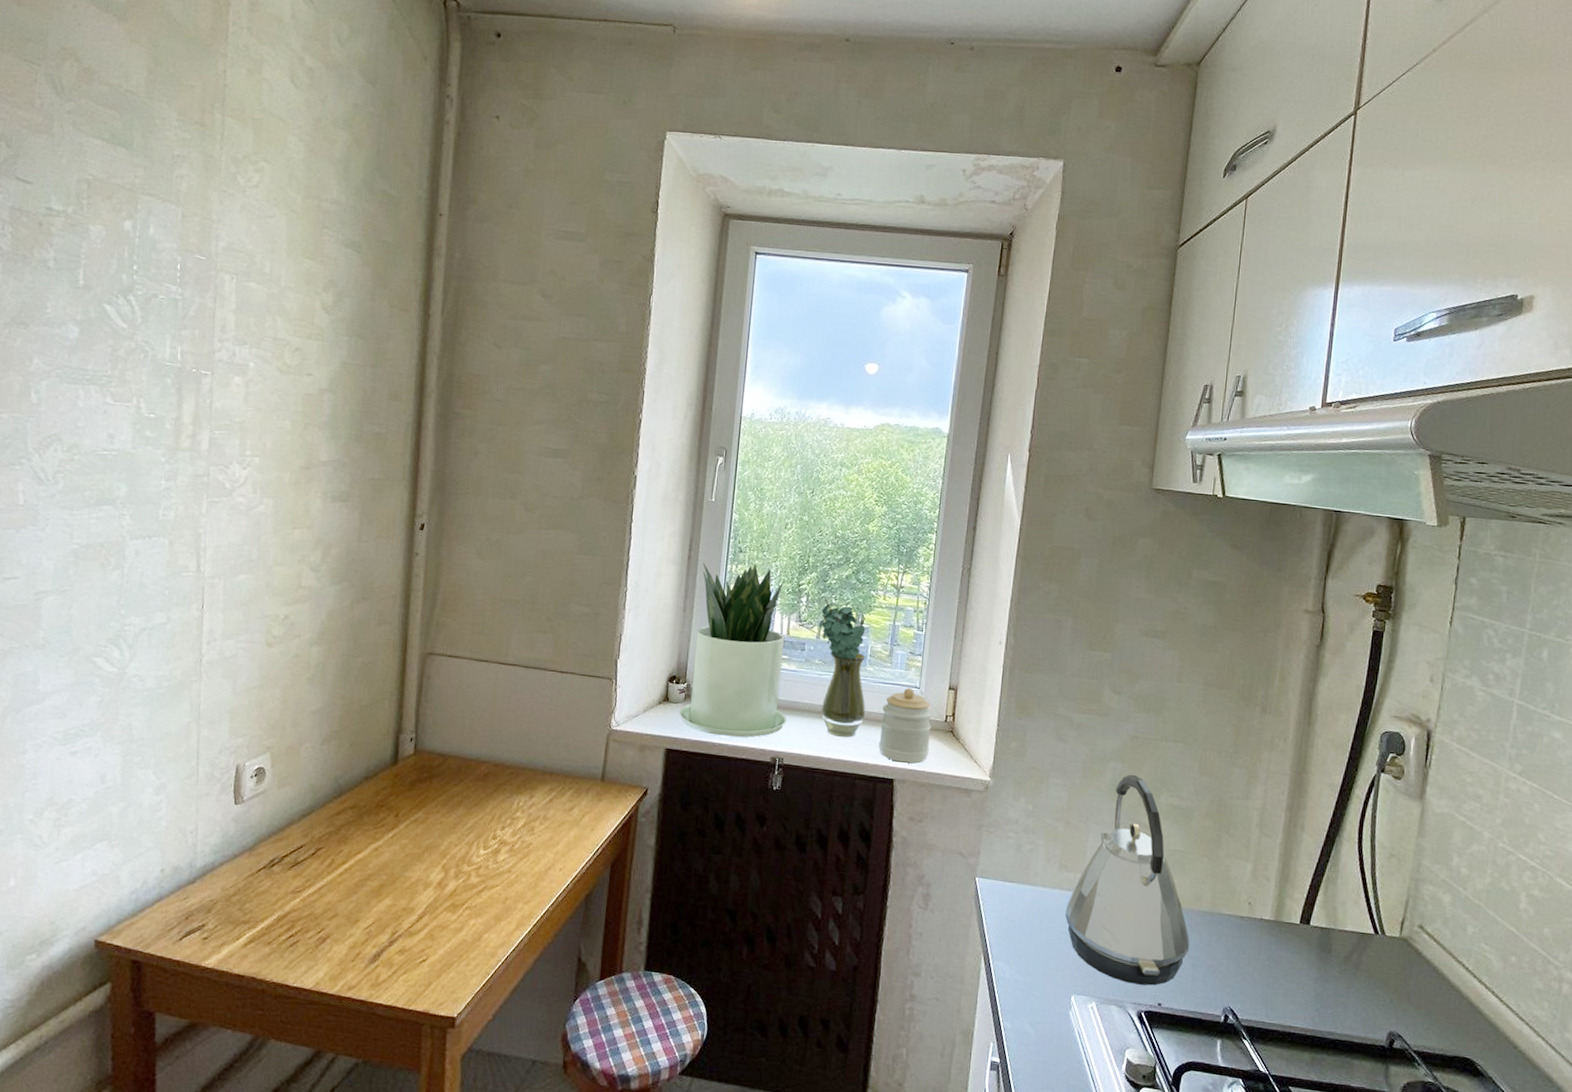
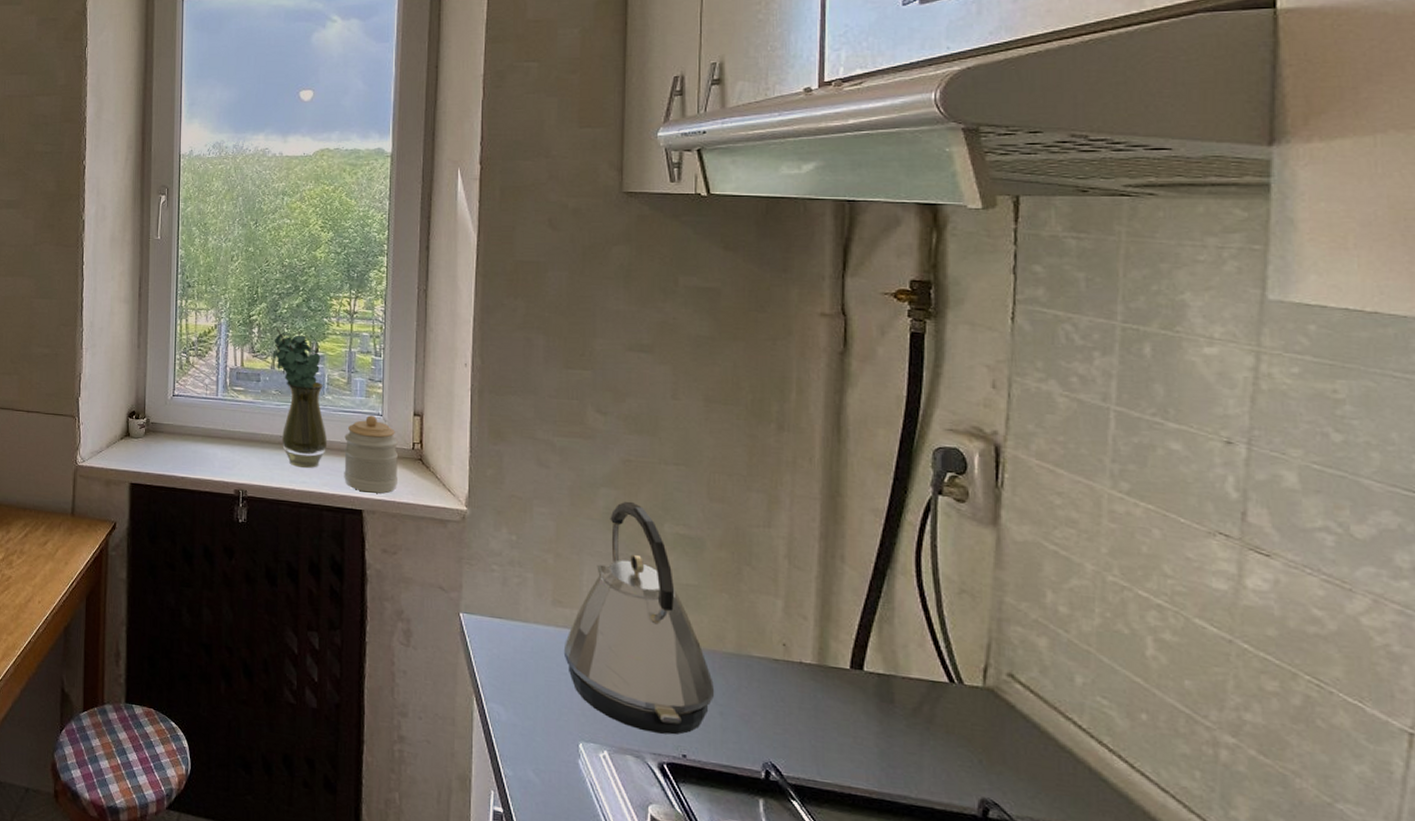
planter: present [678,562,787,738] -> none [140,298,247,471]

